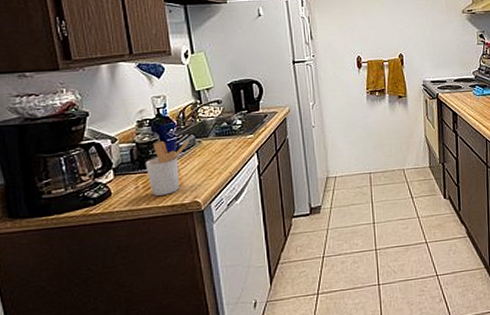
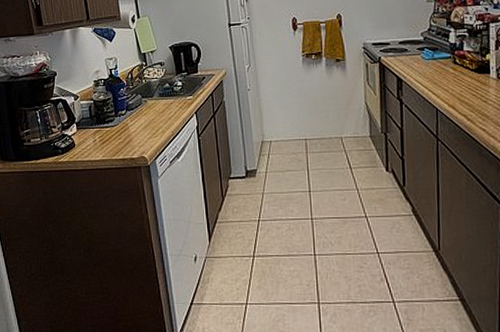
utensil holder: present [145,140,190,196] -> none [101,99,137,149]

